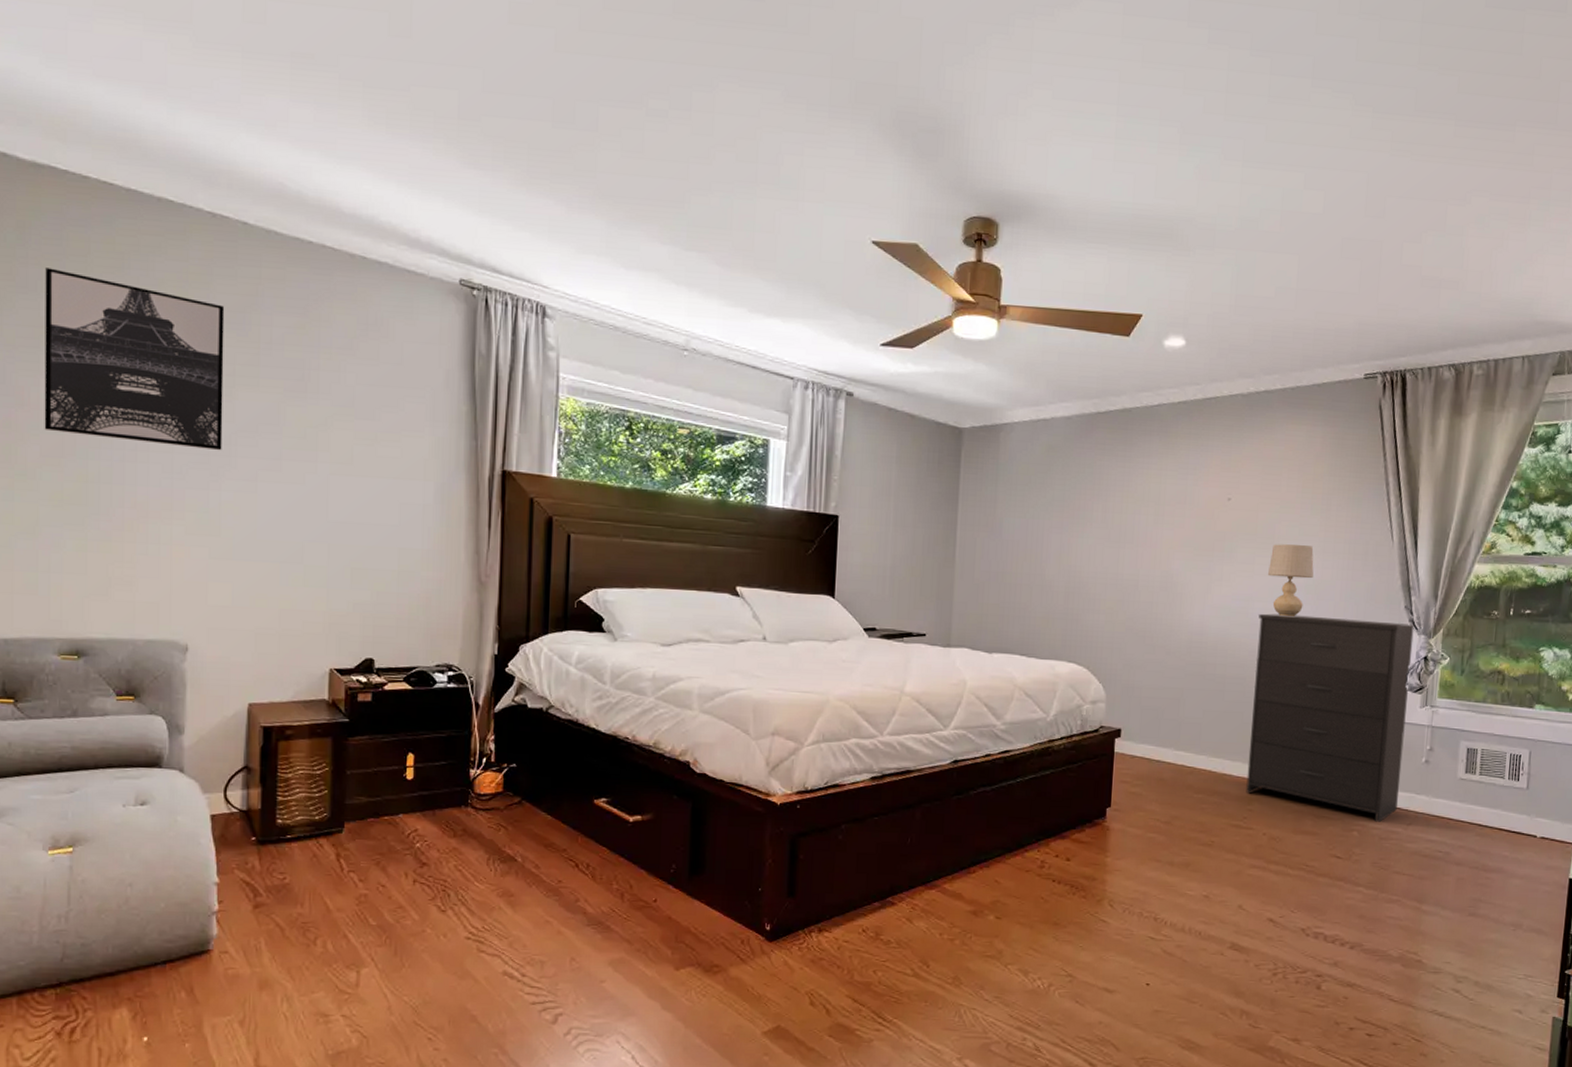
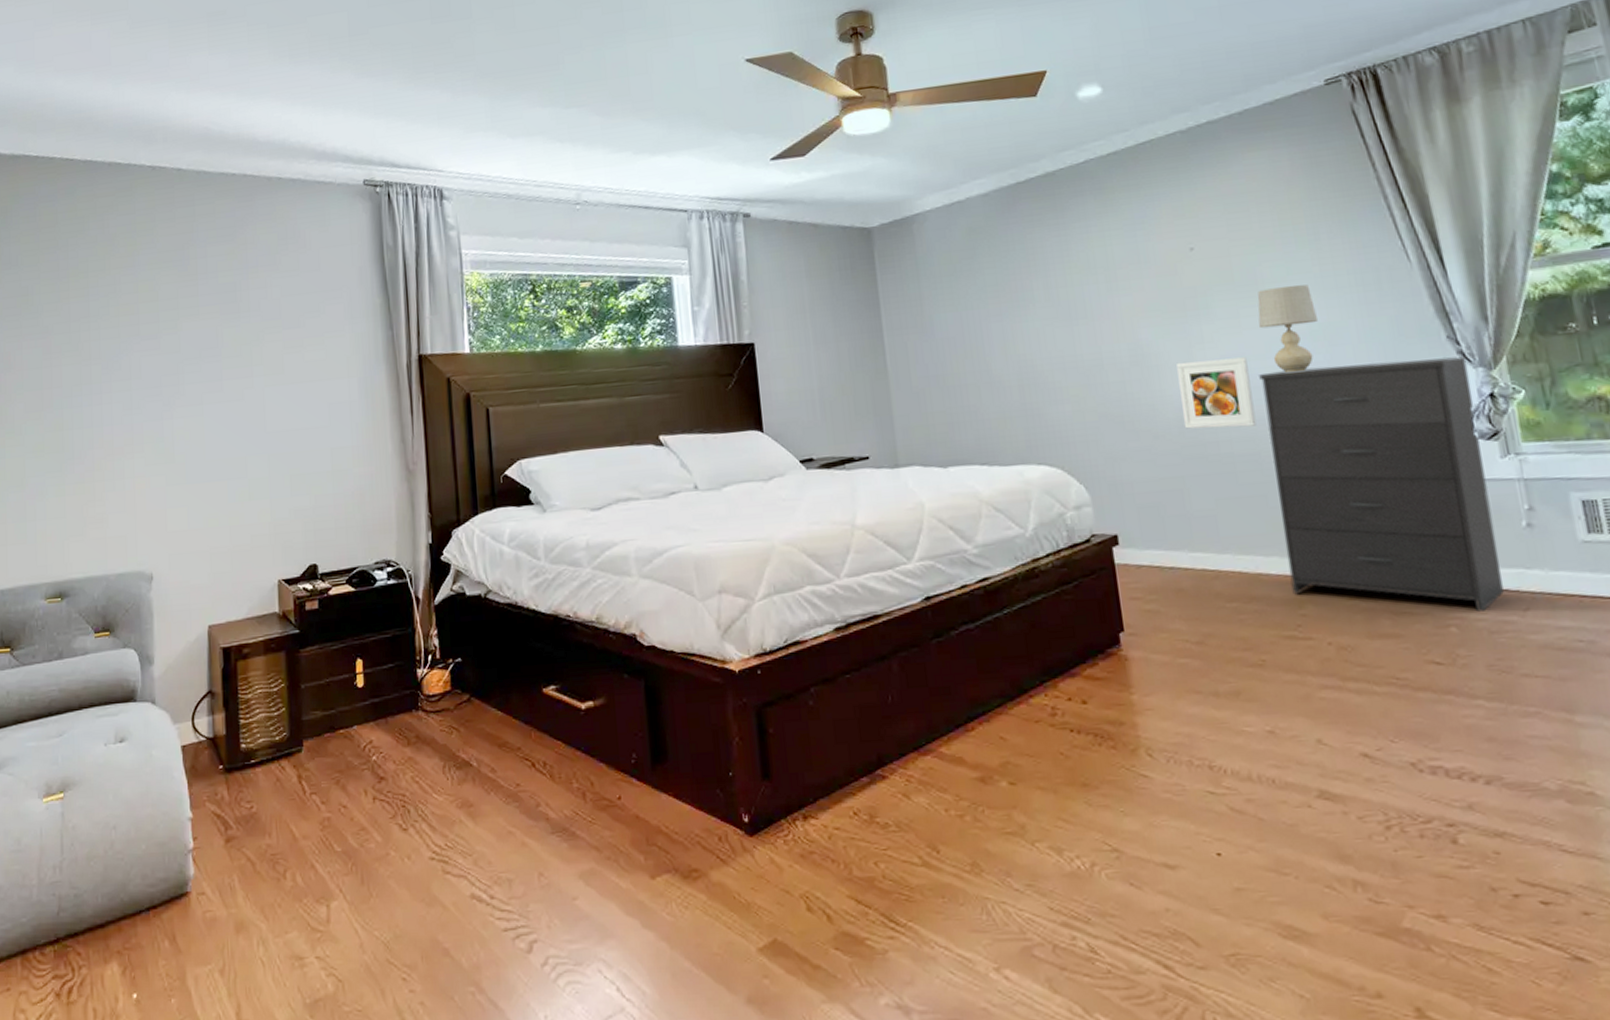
wall art: present [44,268,225,451] -> none [24,242,172,389]
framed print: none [1192,593,1252,656] -> present [1176,357,1257,429]

